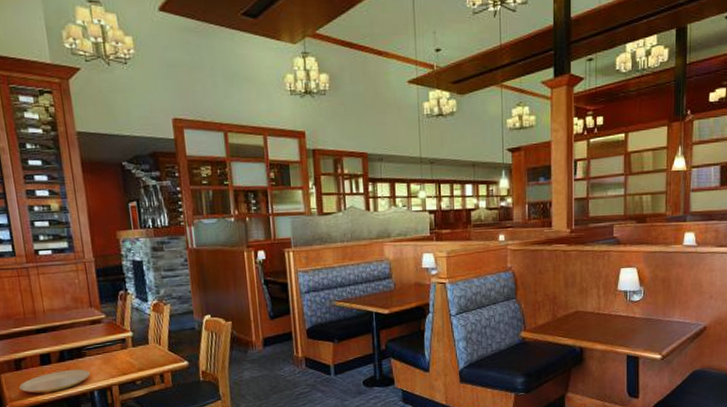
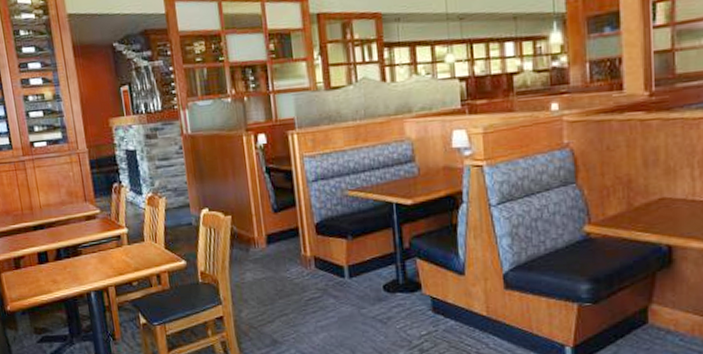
plate: present [18,369,91,394] -> none [18,269,87,294]

